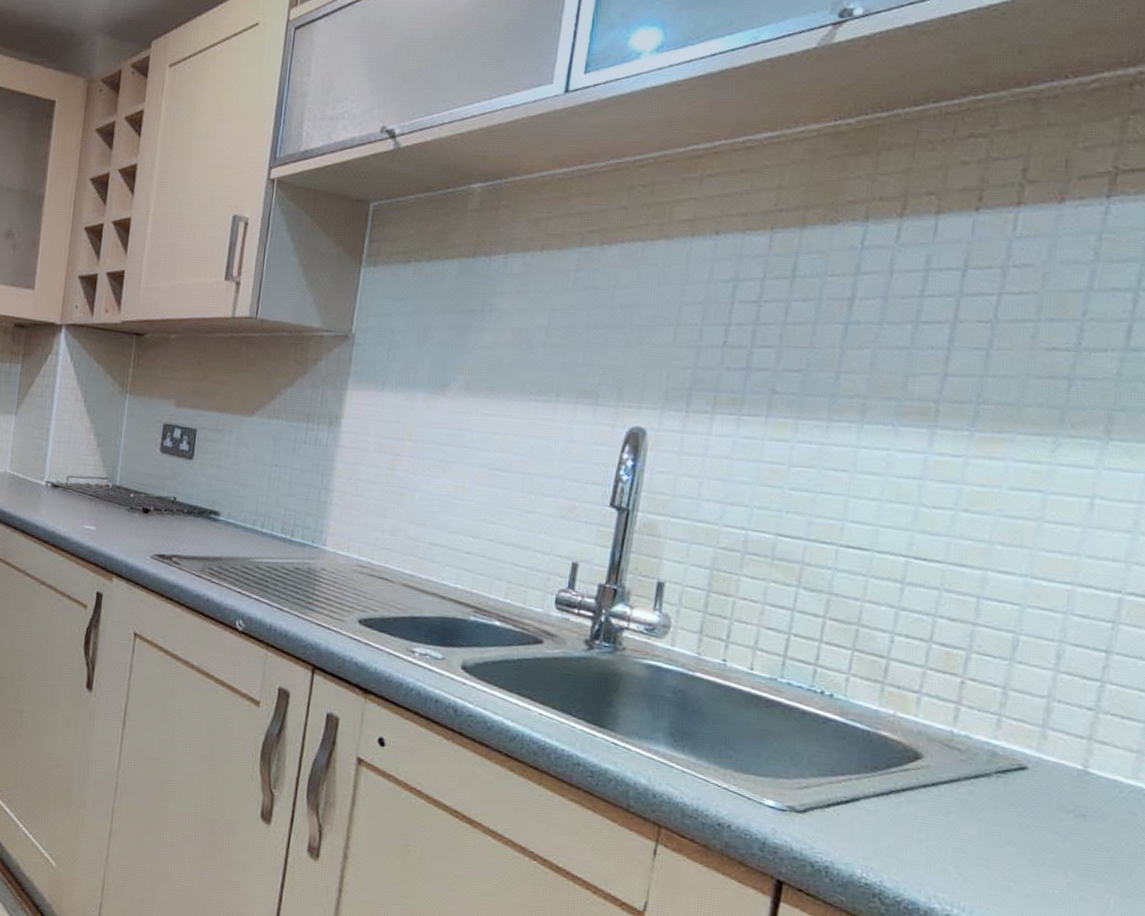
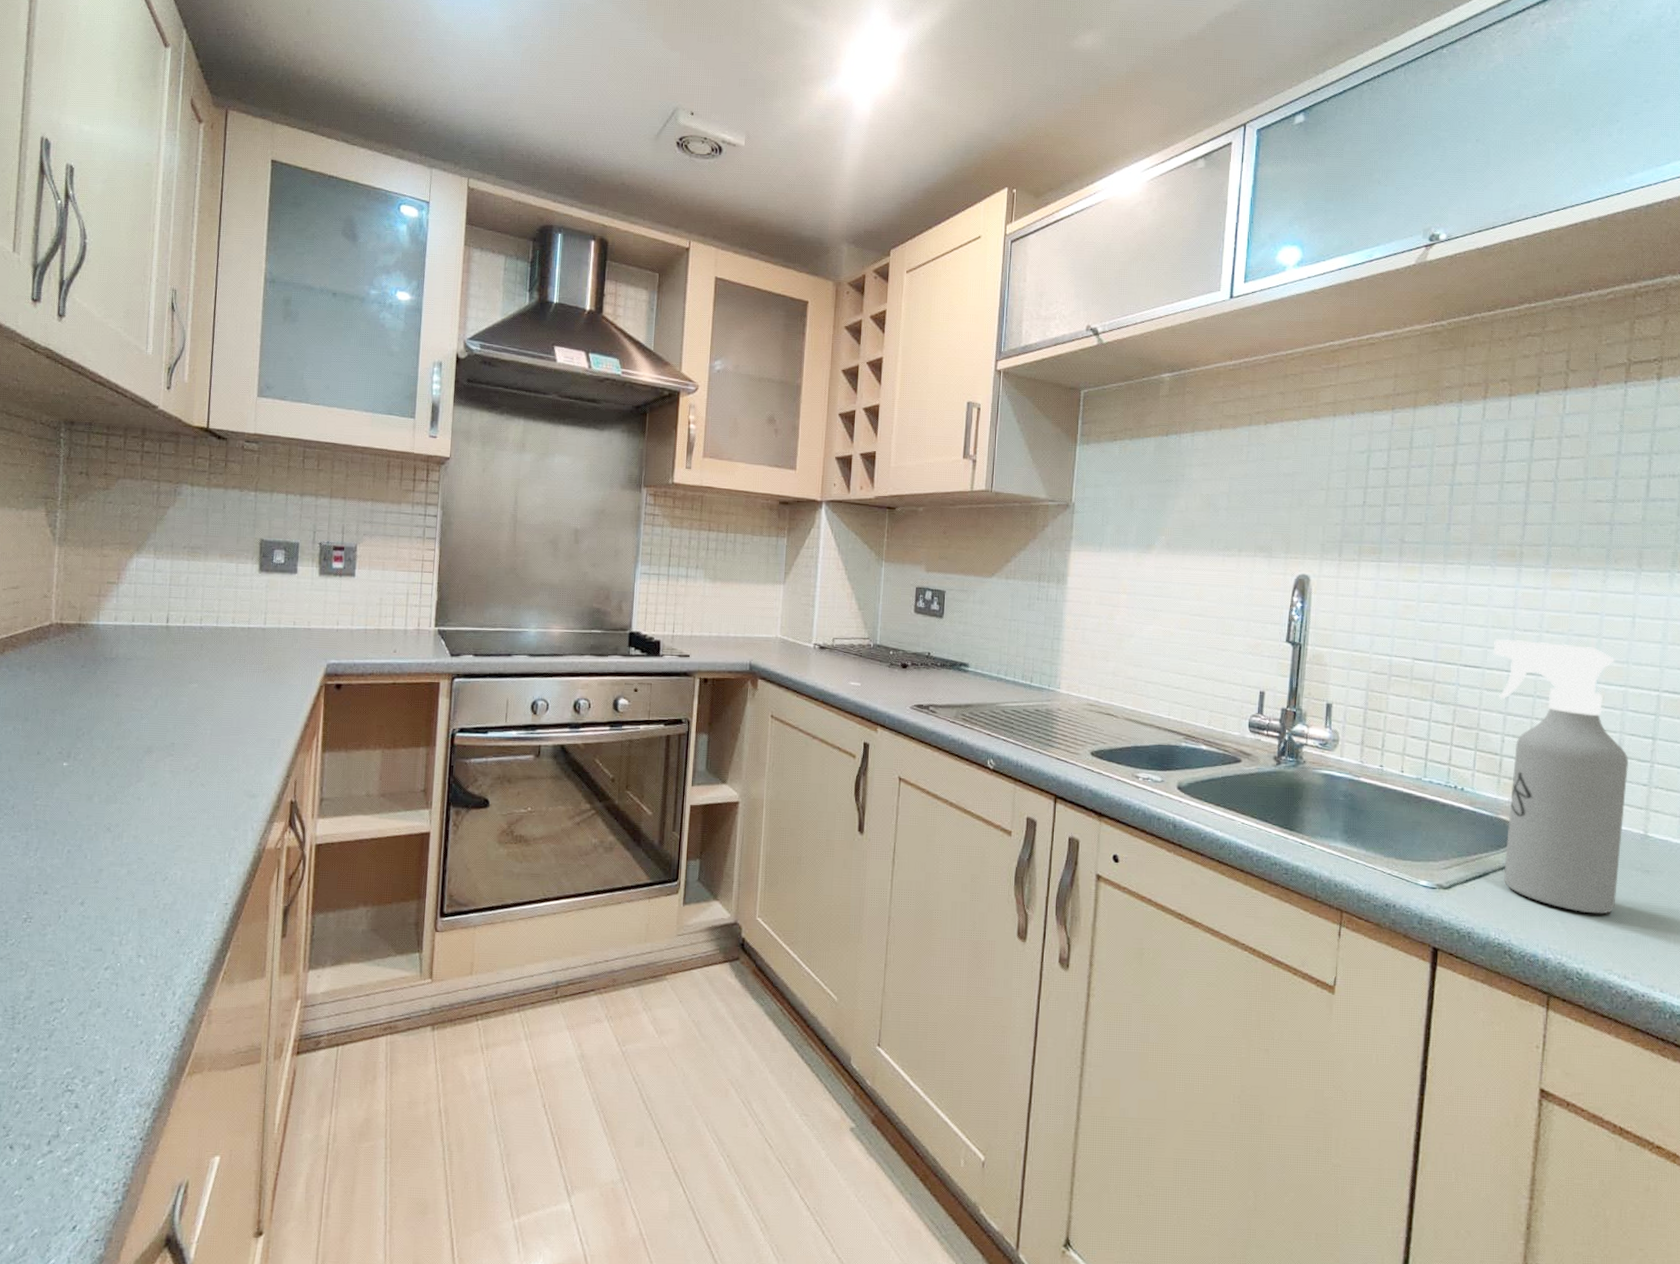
spray bottle: none [879,516,1069,863] -> present [1493,639,1628,914]

